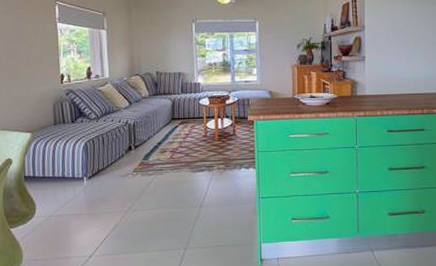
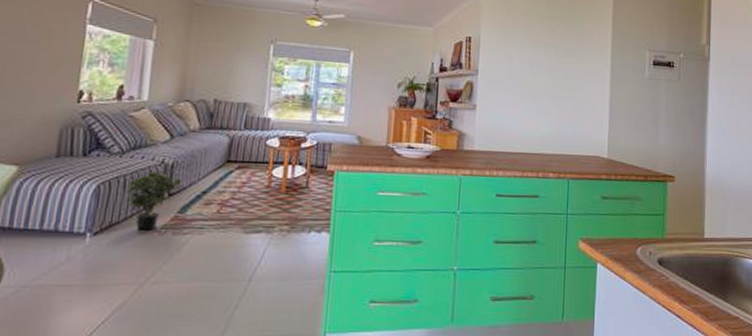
potted plant: none [105,130,143,174] -> present [126,170,183,231]

